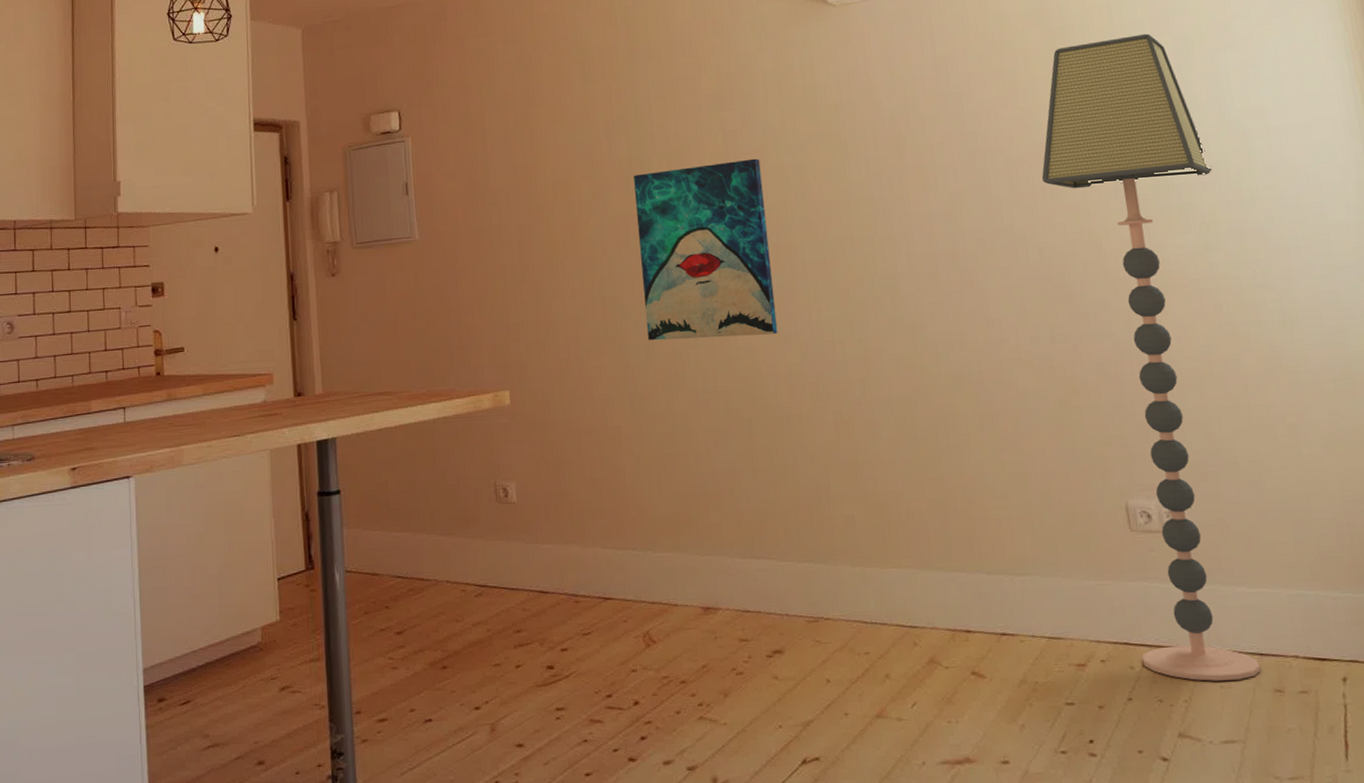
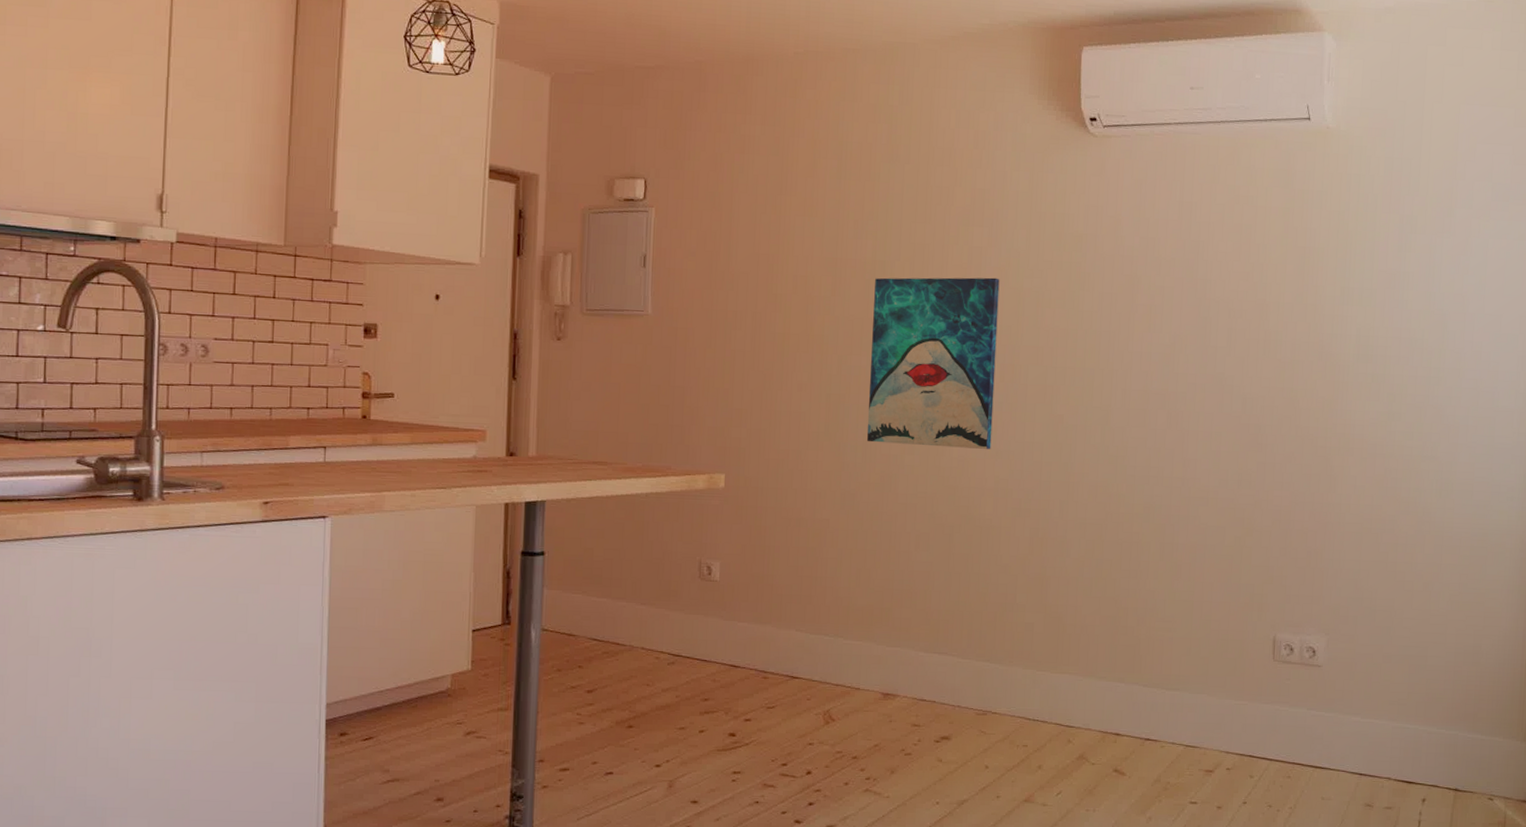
floor lamp: present [1041,33,1261,681] -> none [1257,208,1409,794]

